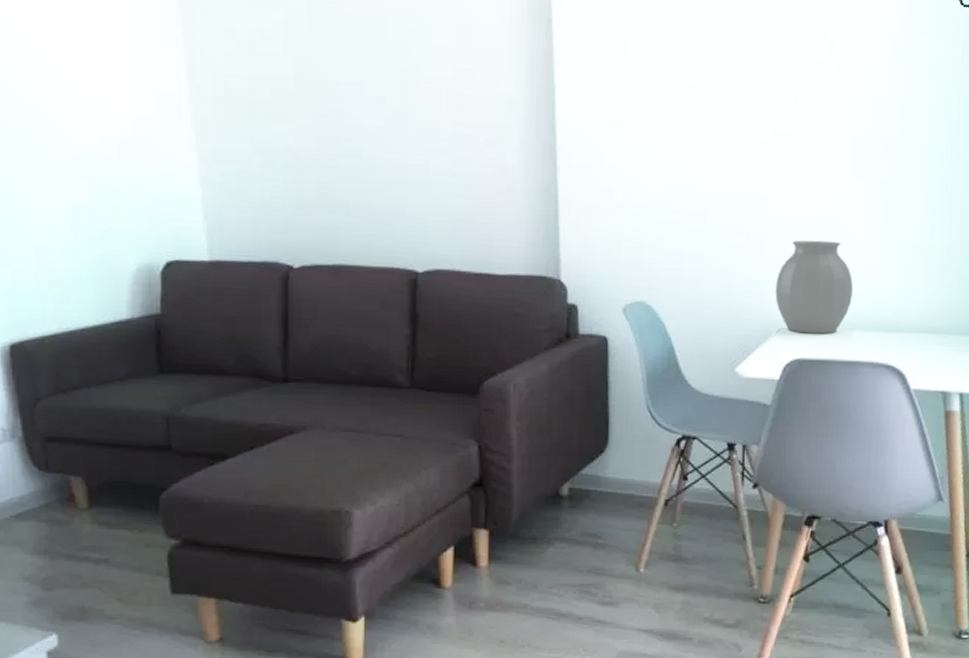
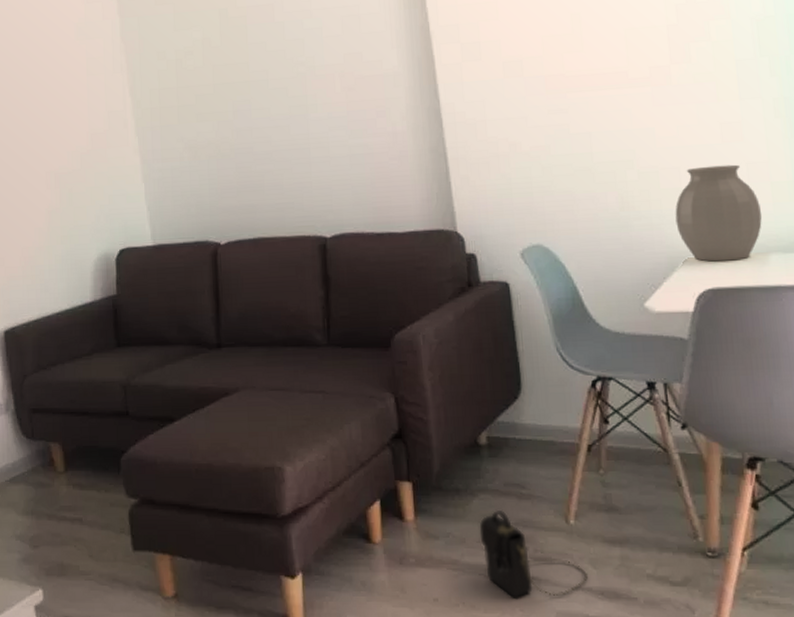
handbag: none [552,557,650,641] -> present [479,509,588,600]

